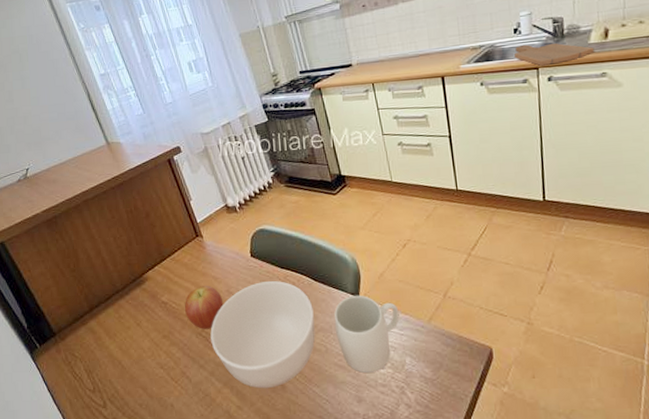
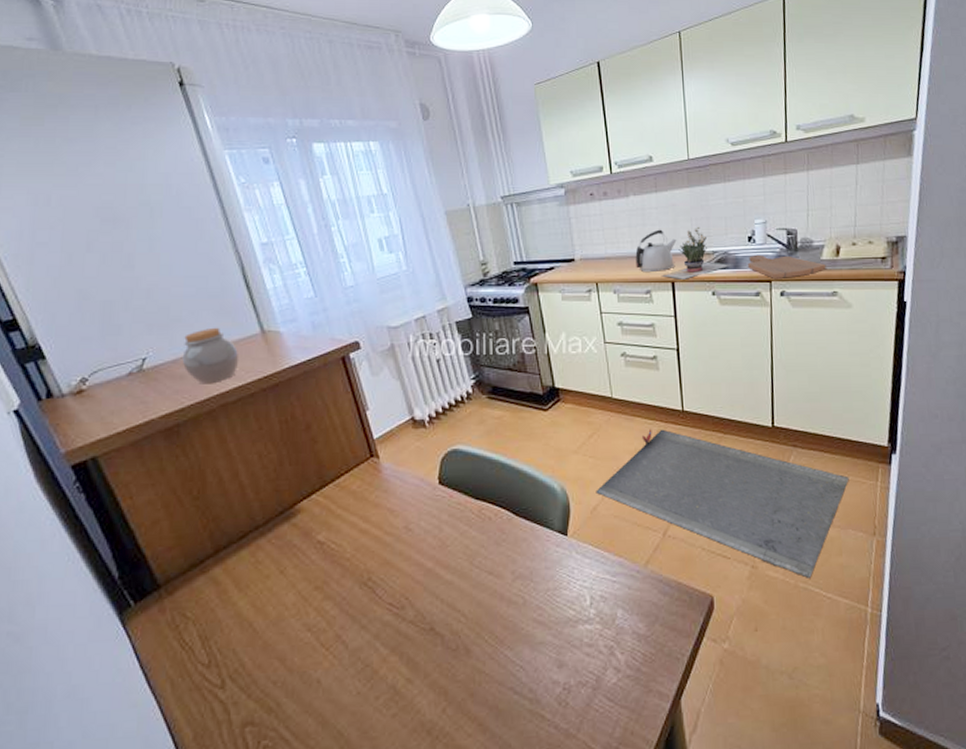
jar: none [53,142,93,186] -> present [182,327,240,384]
fruit: present [184,286,224,329] -> none [346,520,399,578]
bowl: present [210,280,316,389] -> none [379,514,512,655]
mug: present [334,295,400,373] -> none [536,533,612,630]
door mat: none [382,206,623,334] -> present [596,429,849,578]
kettle: none [406,30,445,71] -> present [635,229,677,273]
potted flower: none [432,24,499,74] -> present [662,226,732,279]

